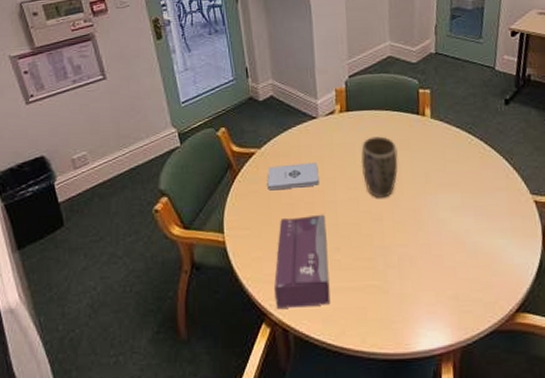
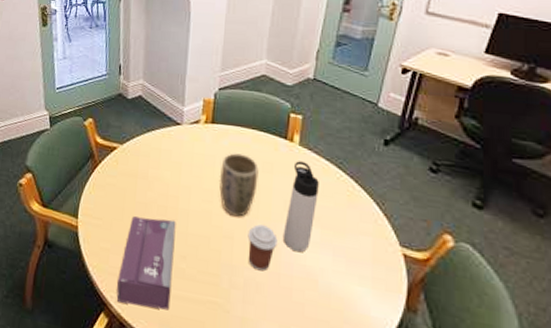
notepad: present [267,161,319,191] -> none [124,163,176,191]
coffee cup: none [395,201,424,245] -> present [247,224,278,272]
thermos bottle: none [427,133,455,220] -> present [282,161,319,253]

